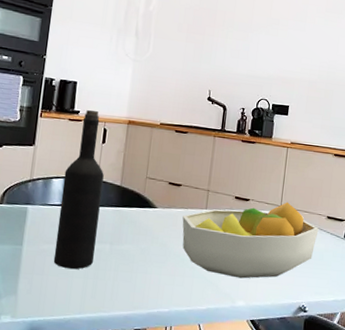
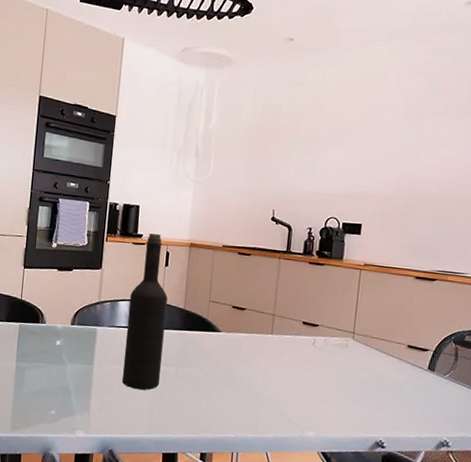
fruit bowl: present [182,202,319,279] -> none [247,328,398,409]

